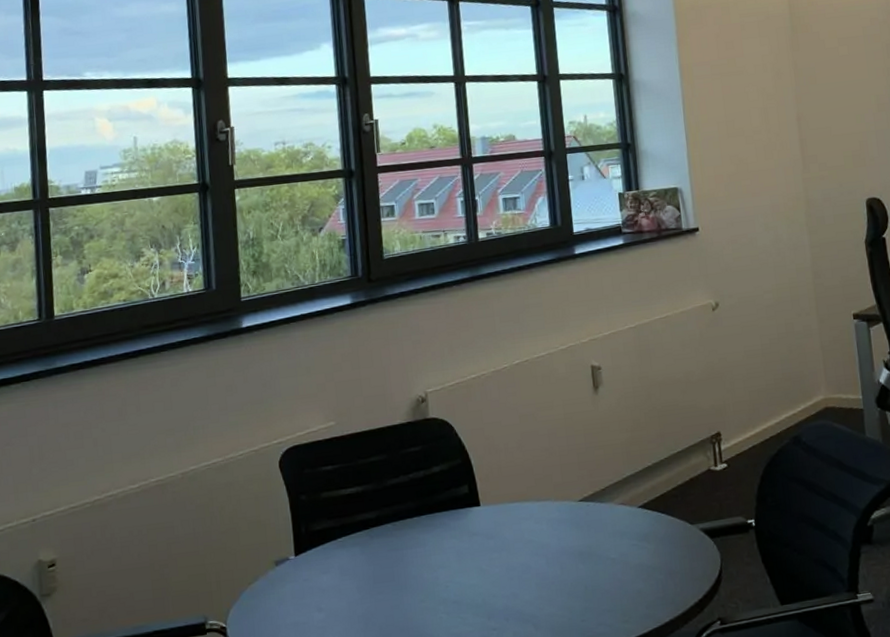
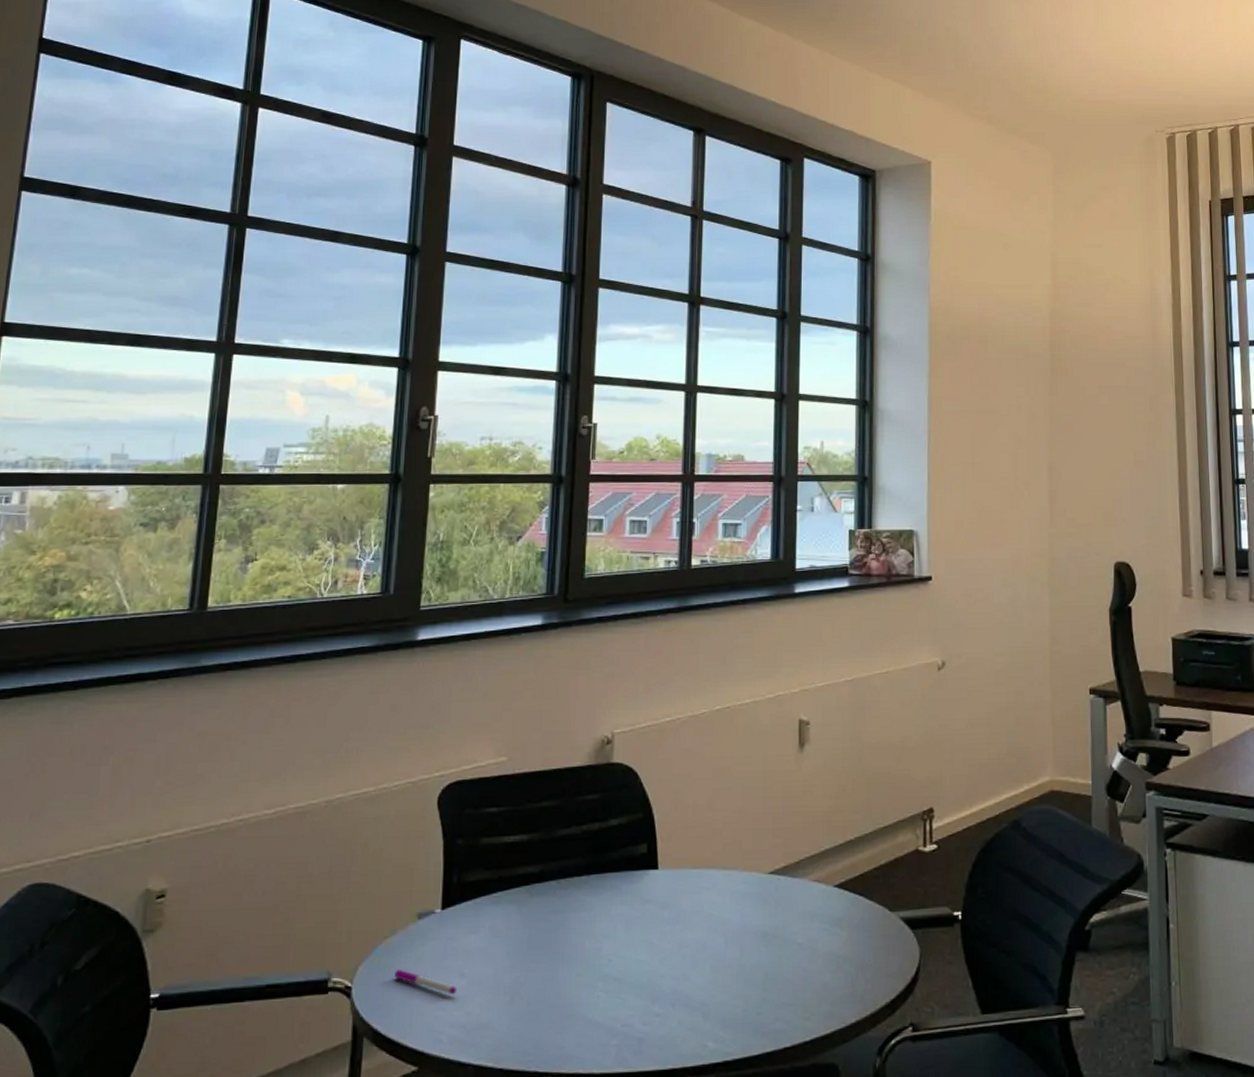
pen: none [261,608,318,627] -> present [394,969,457,995]

